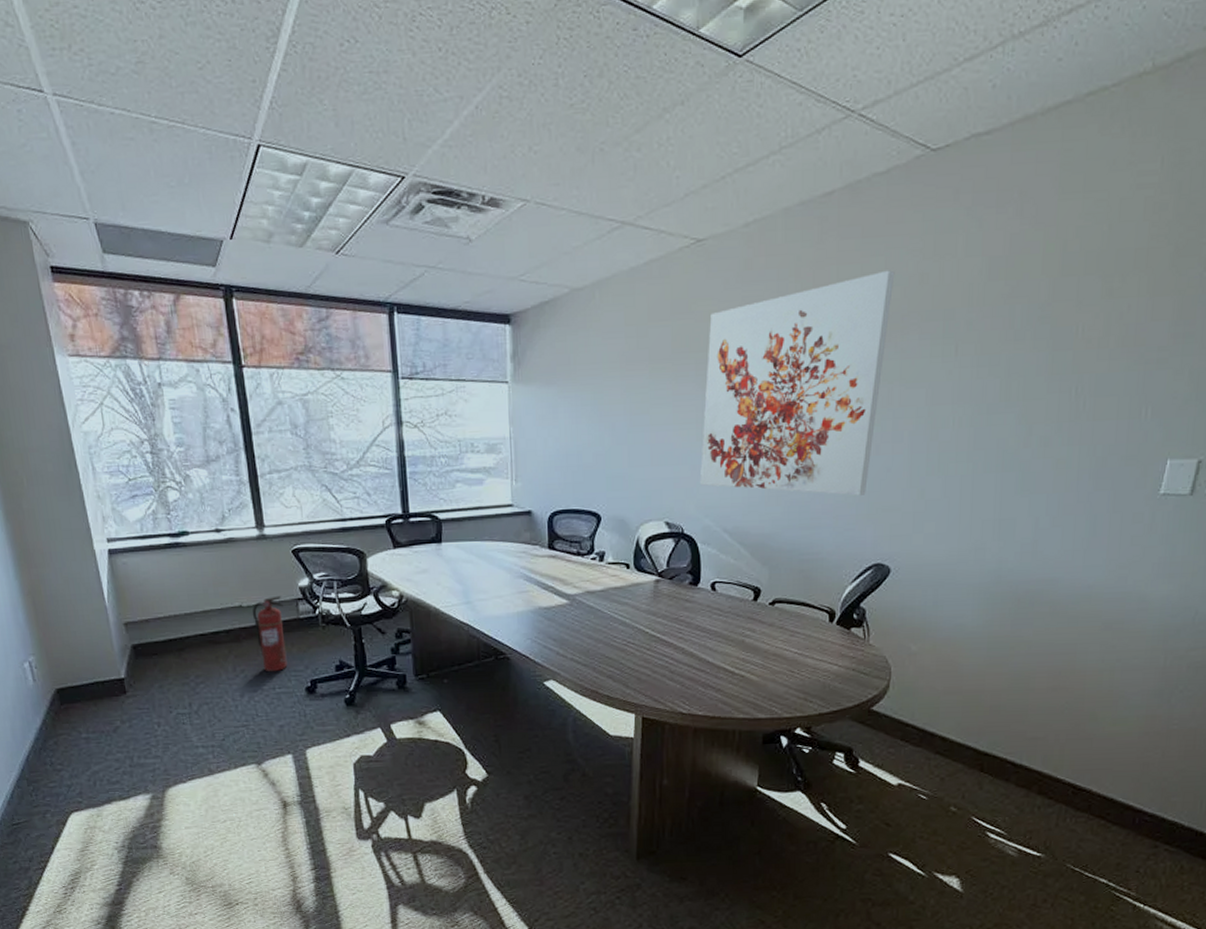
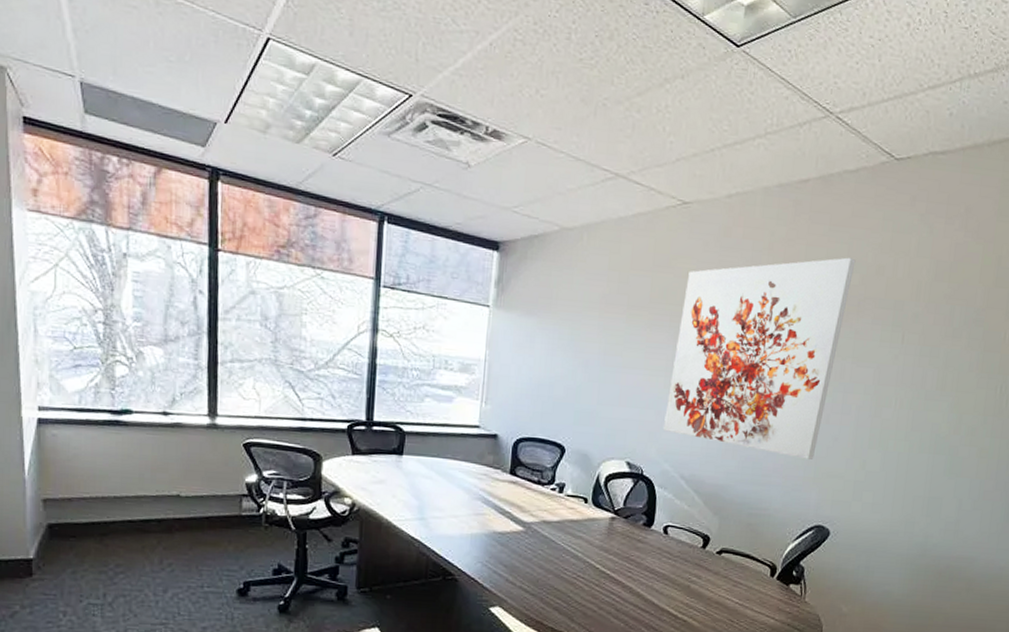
fire extinguisher: present [252,595,288,672] -> none [189,489,226,569]

